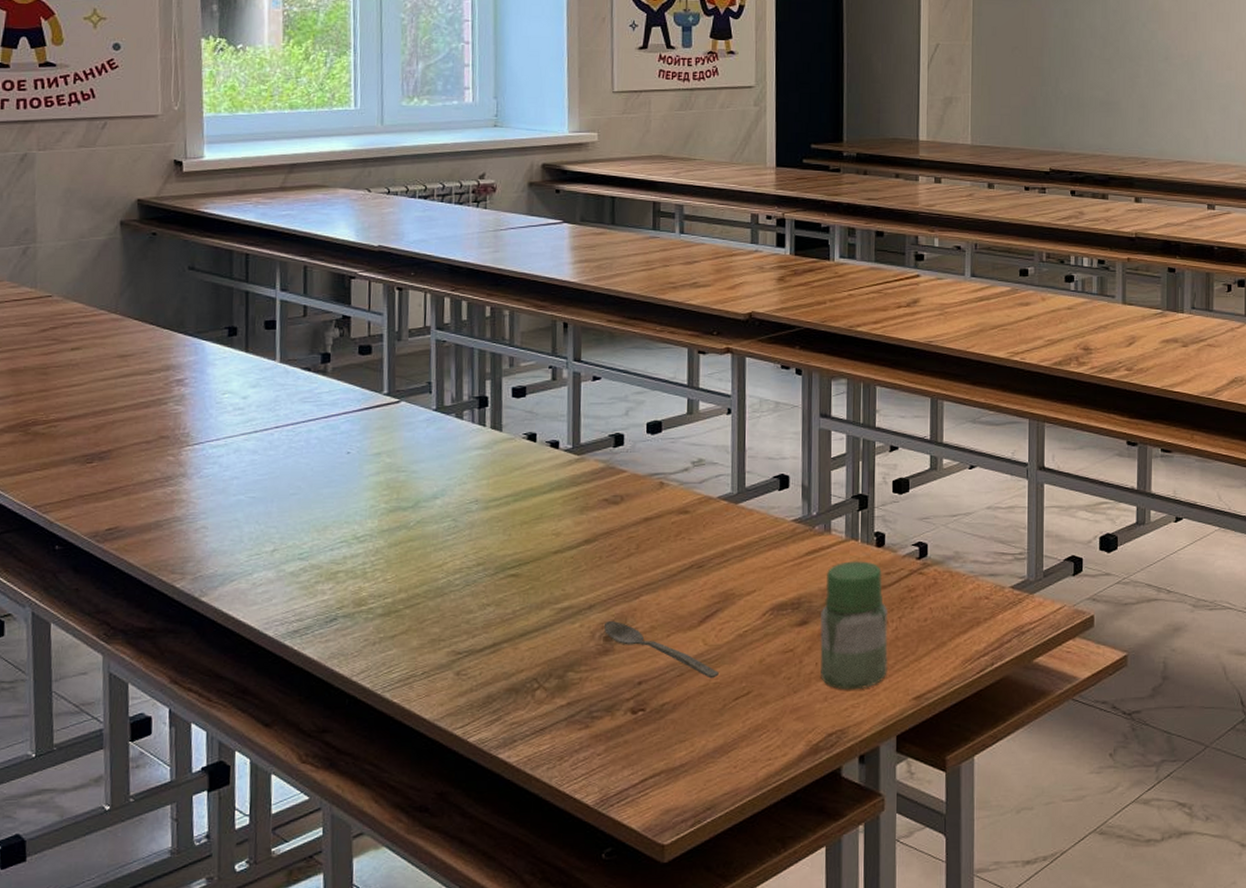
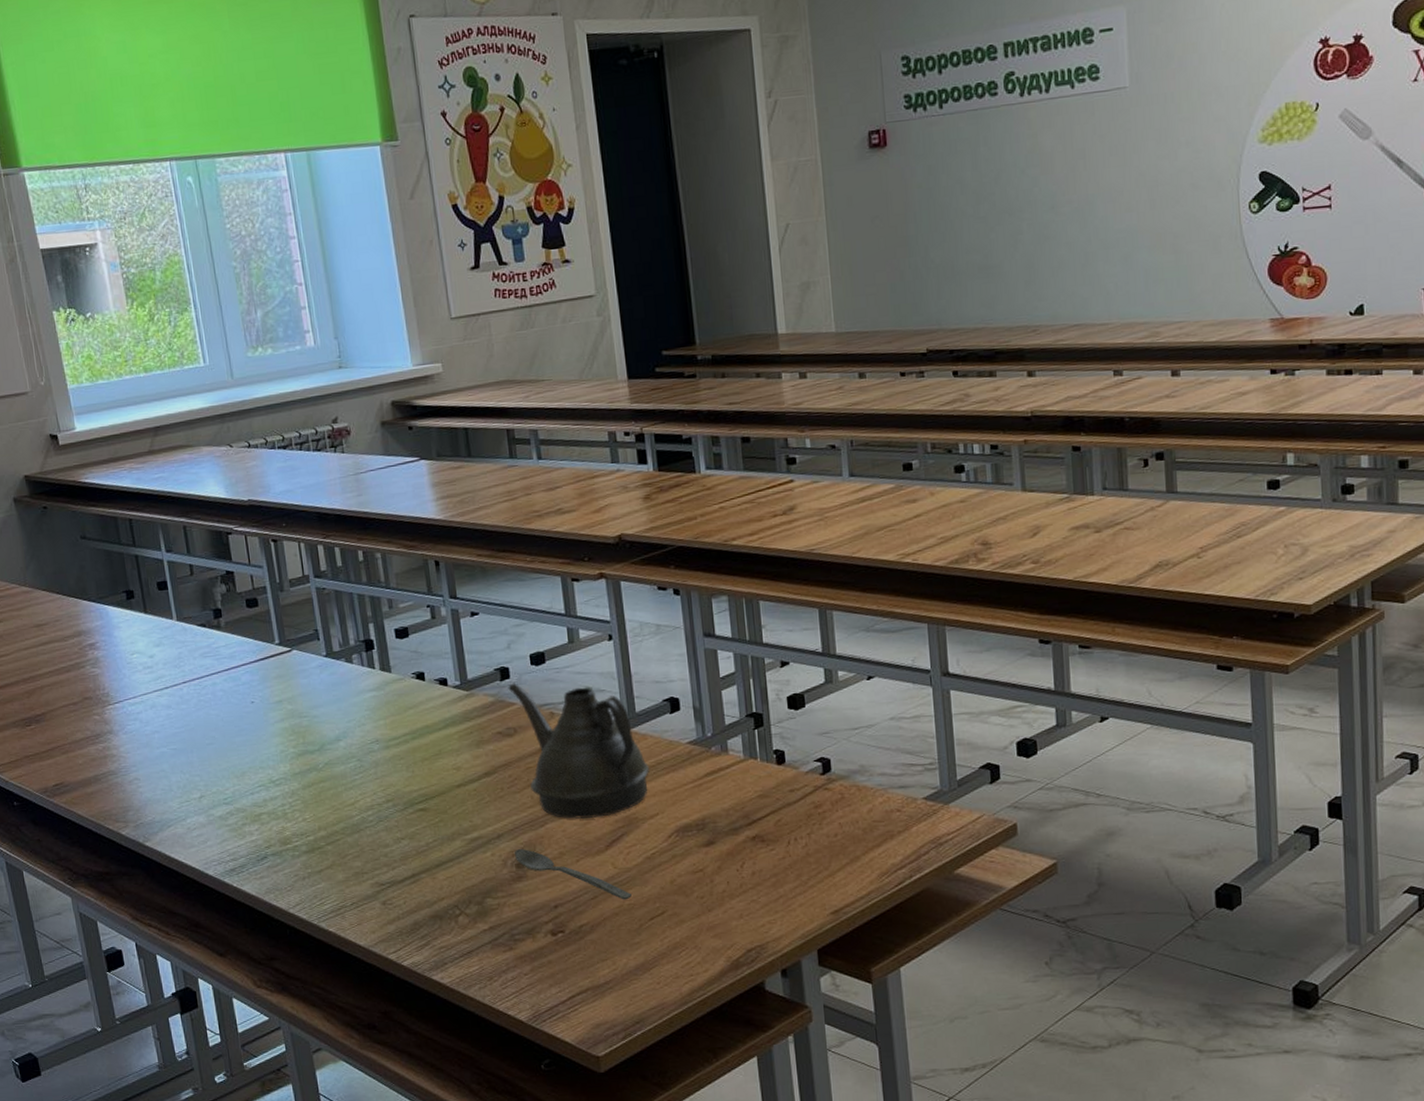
teapot: none [620,450,753,592] -> present [508,683,650,819]
jar: present [820,560,889,690] -> none [727,778,802,907]

